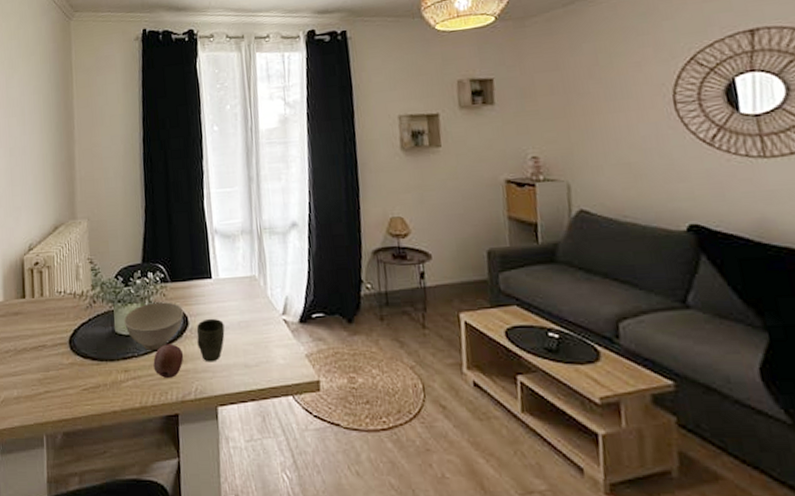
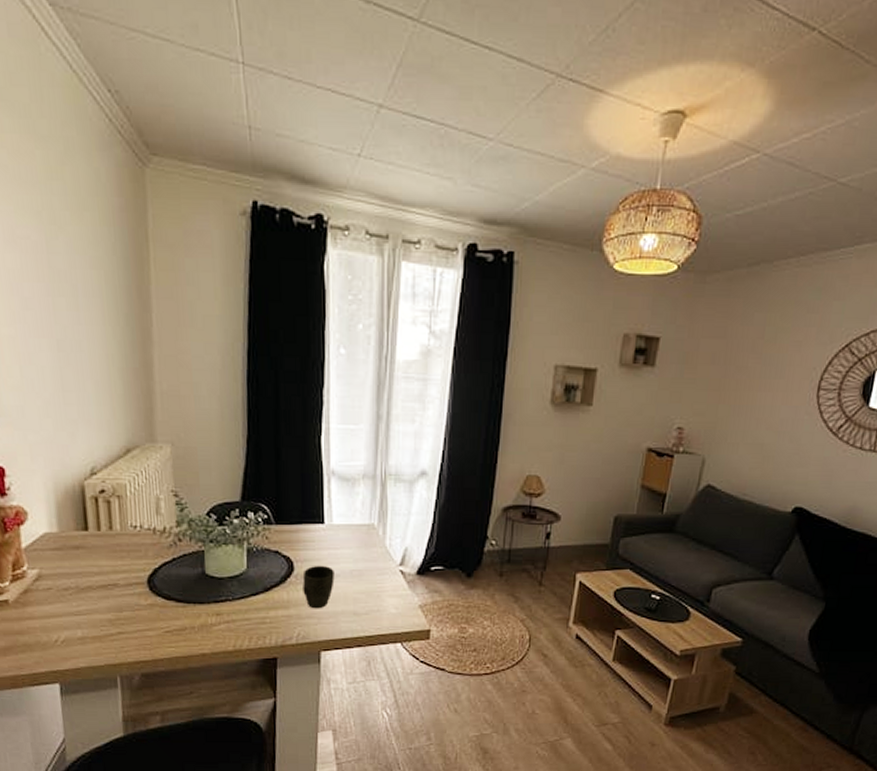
bowl: present [124,302,184,351] -> none [217,545,290,596]
fruit: present [153,344,184,378] -> none [250,589,287,623]

